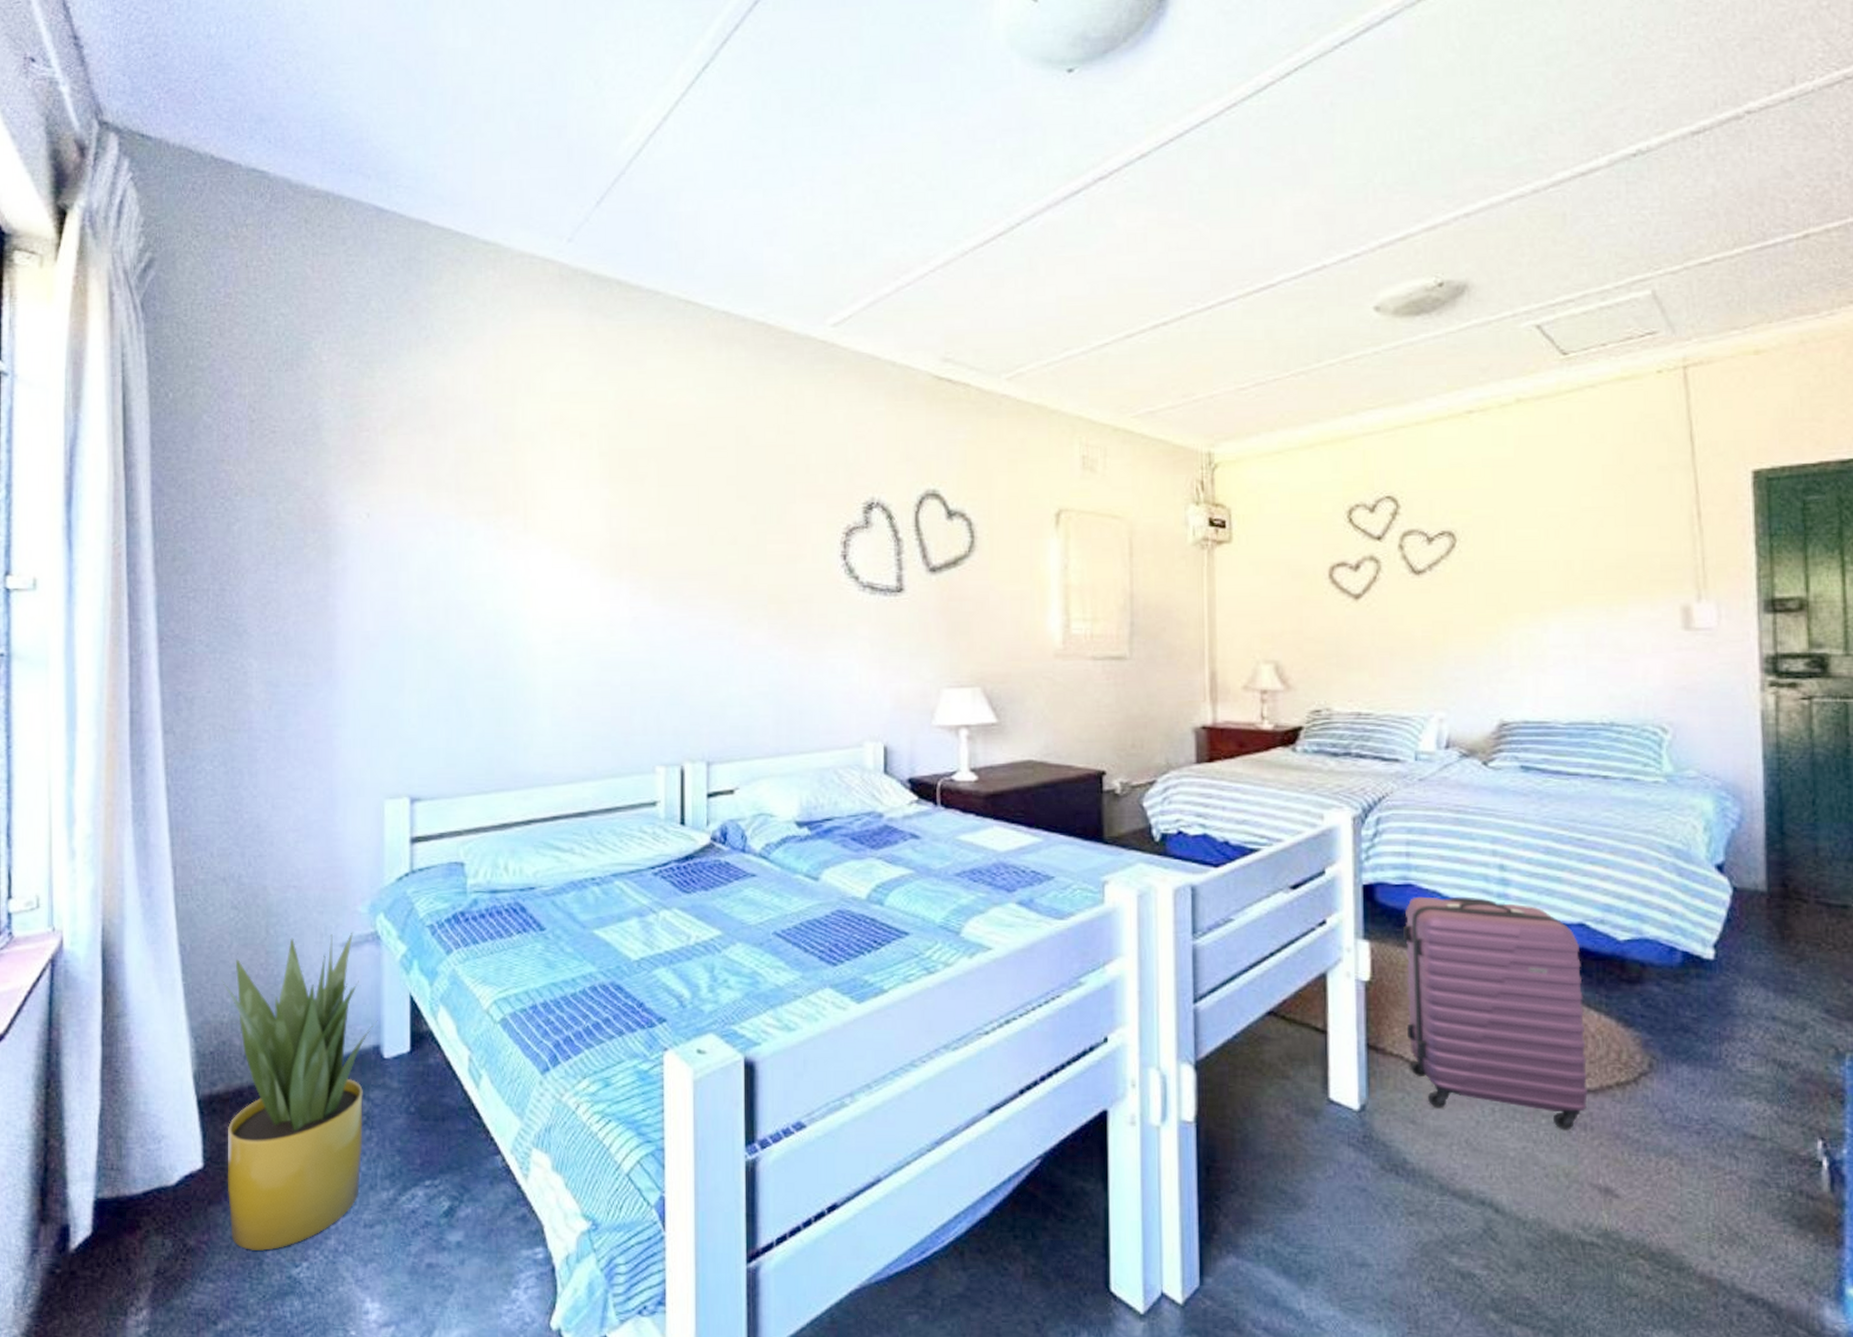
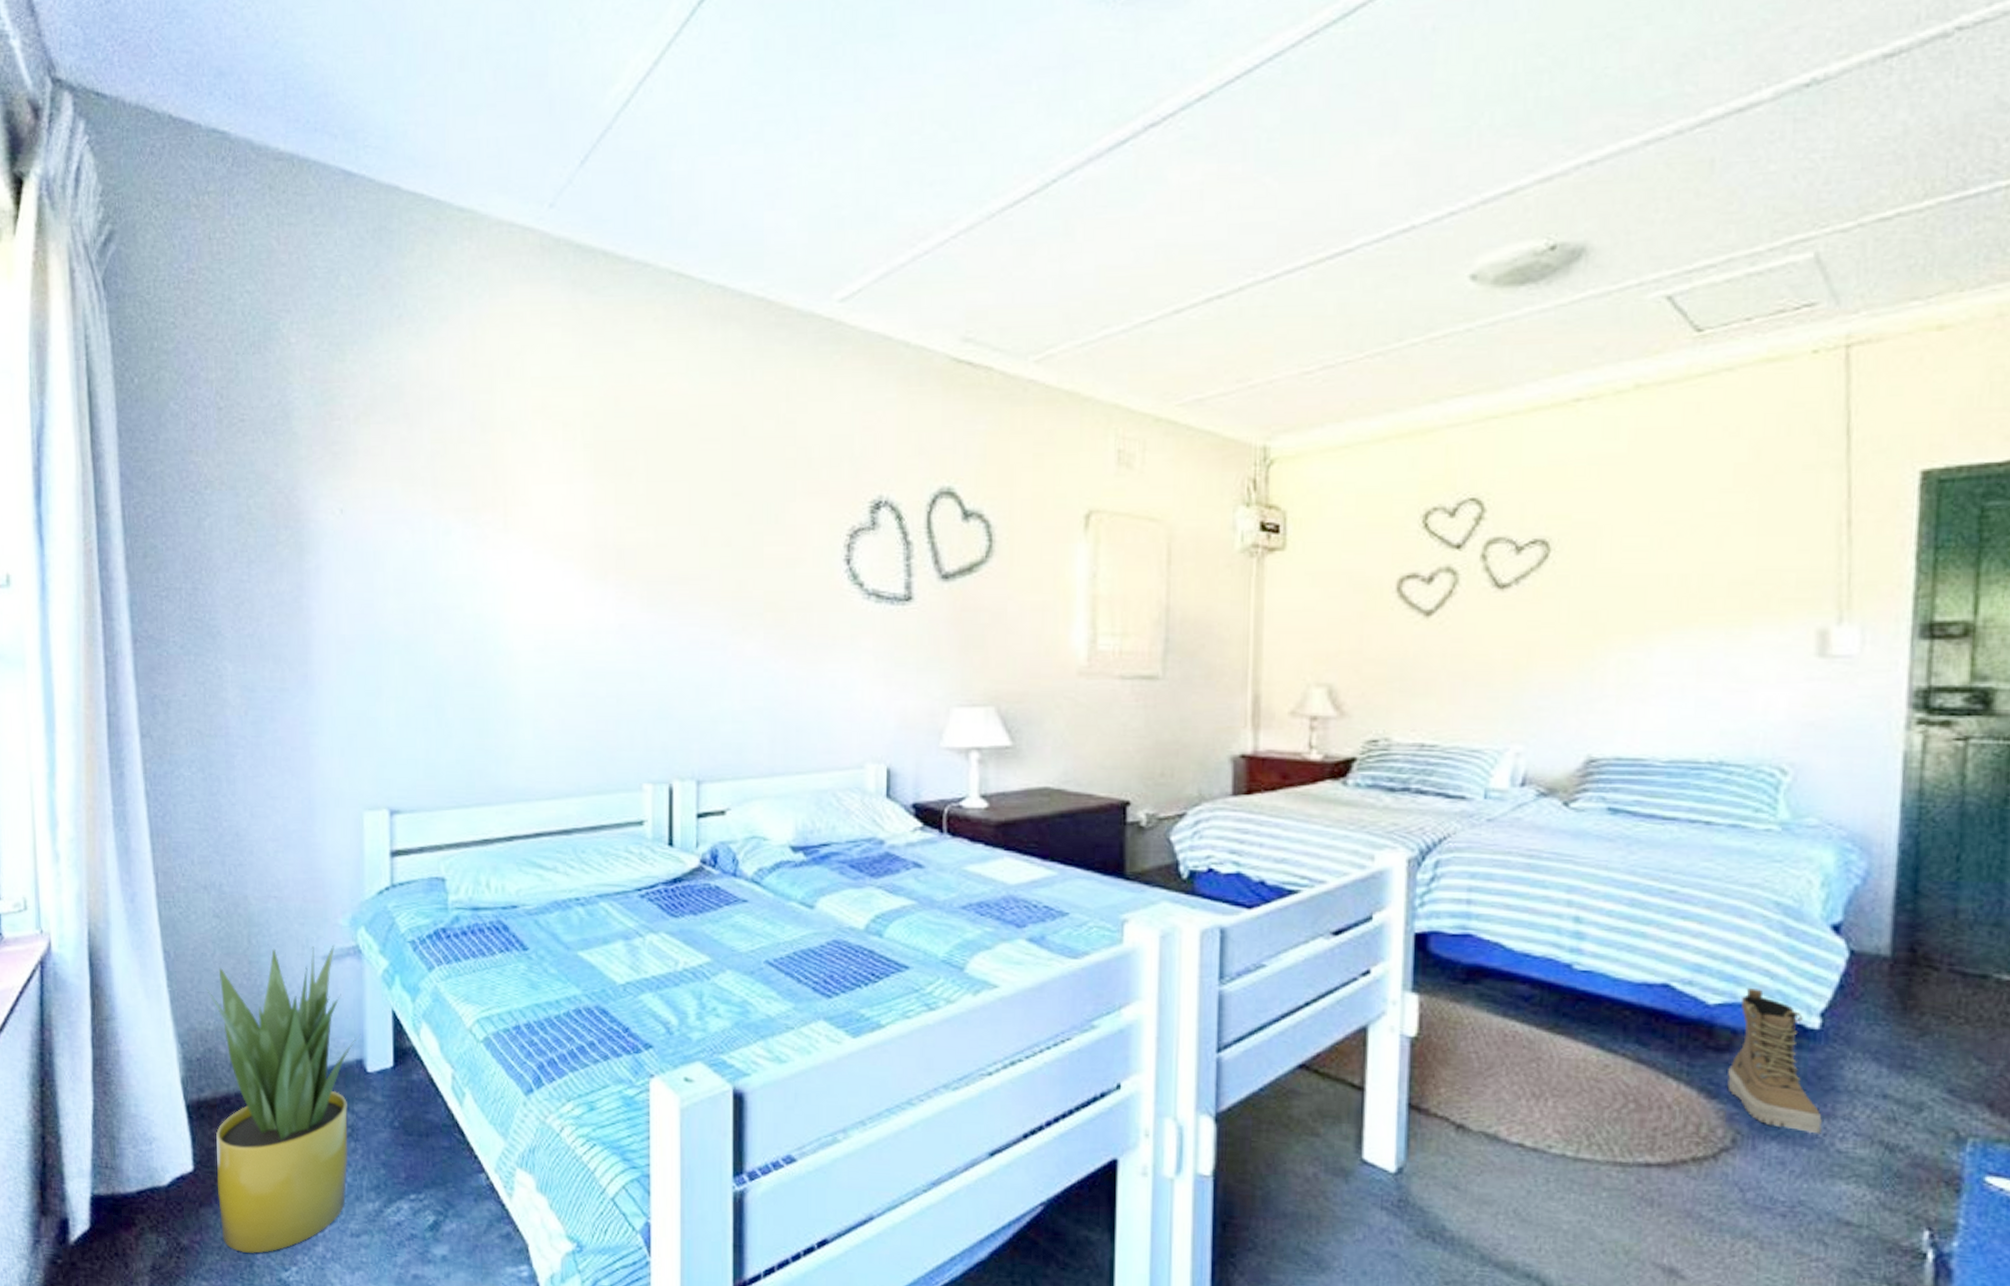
suitcase: present [1403,896,1589,1130] -> none [1455,948,1662,1206]
boot: none [1640,925,1724,1056] -> present [1727,988,1822,1134]

